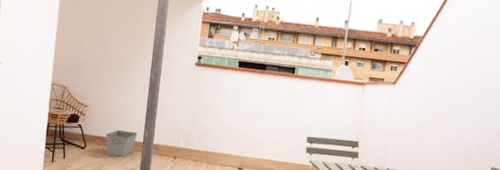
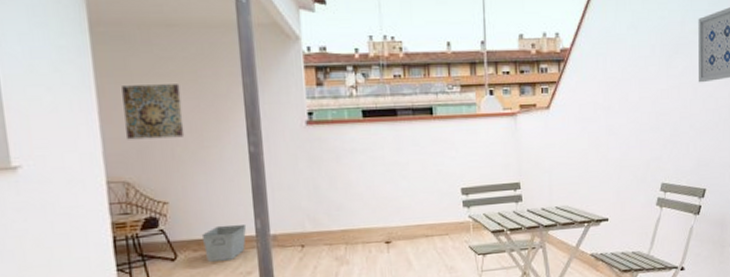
wall art: none [71,18,113,61] -> present [122,84,185,140]

